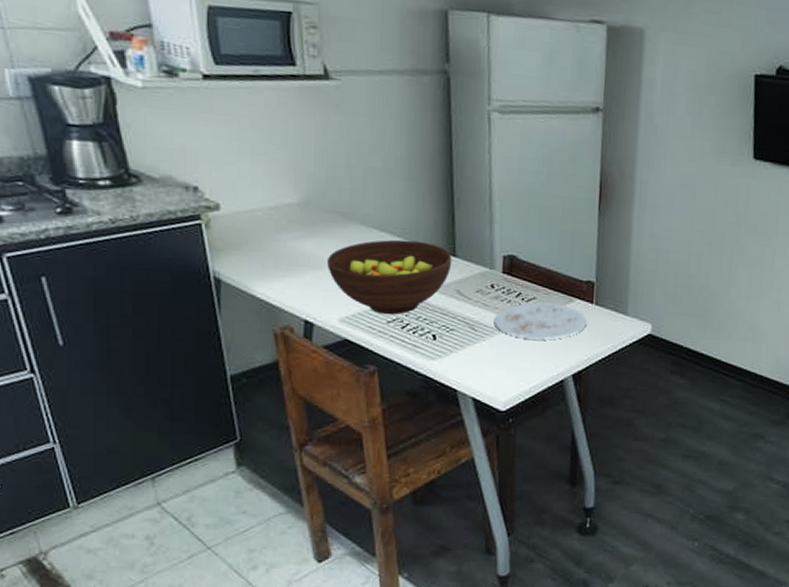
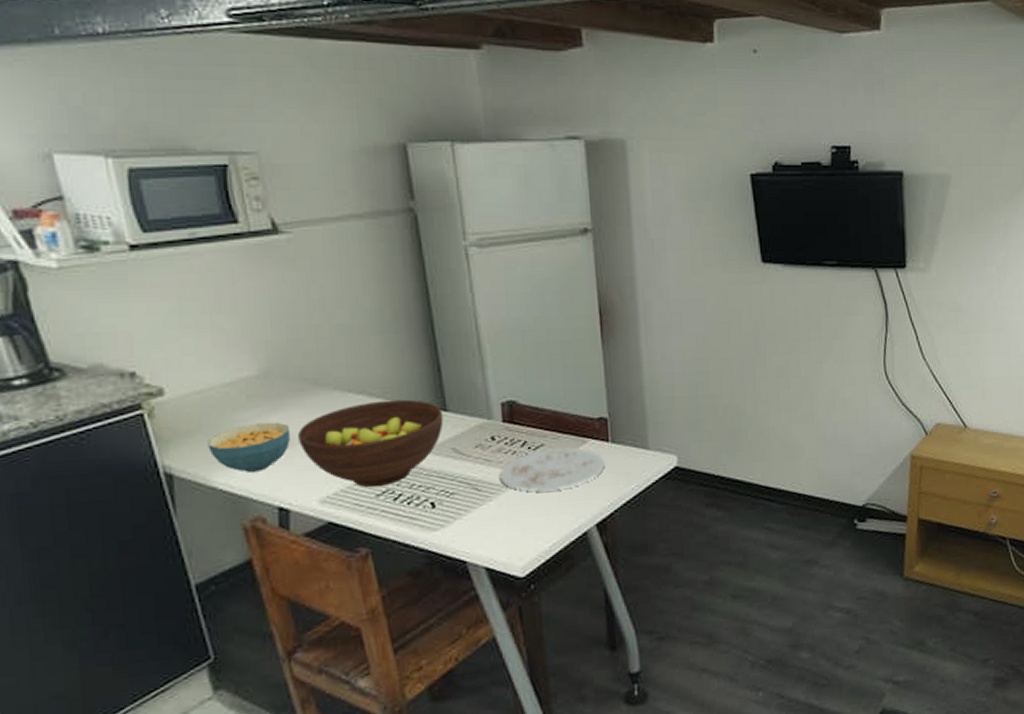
cereal bowl: none [252,244,320,287] -> present [207,422,290,472]

